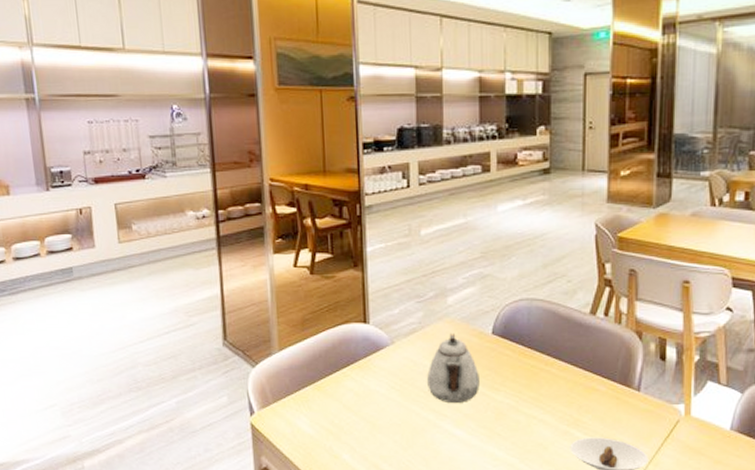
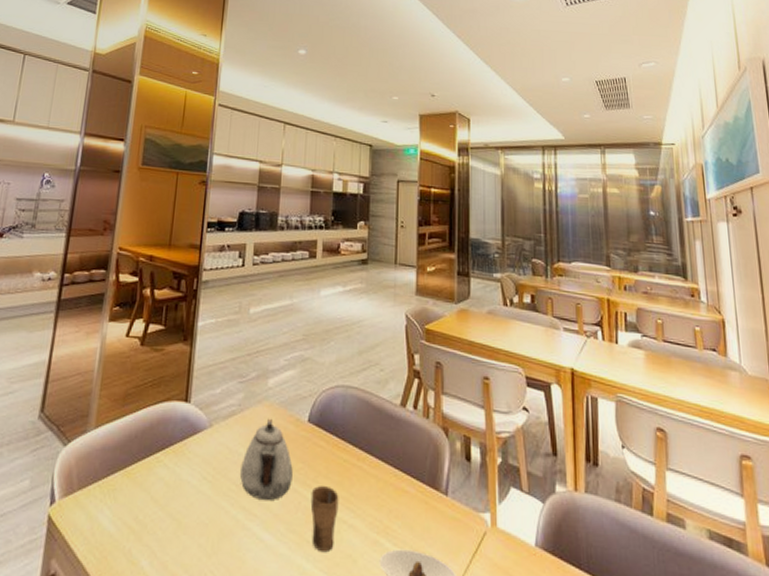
cup: none [499,388,528,443] -> present [310,485,339,553]

